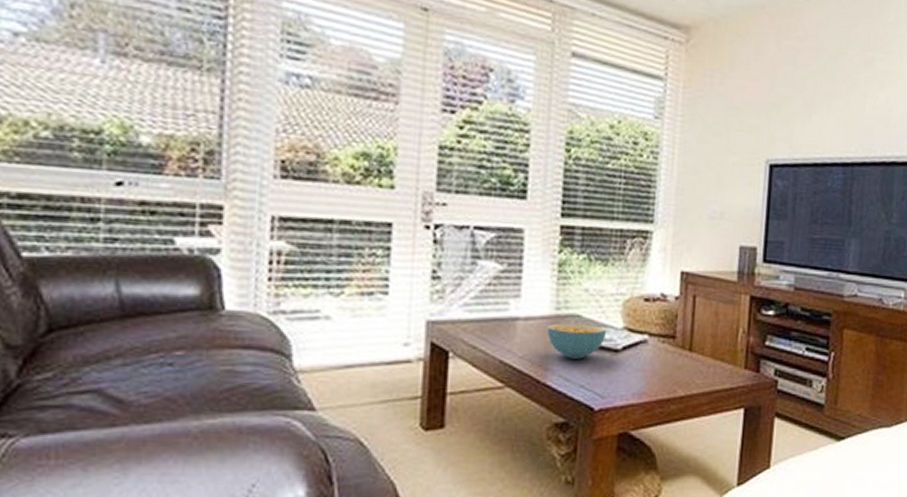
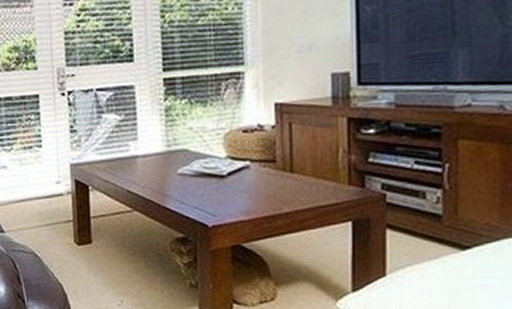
cereal bowl: present [547,323,607,359] -> none [161,156,212,185]

